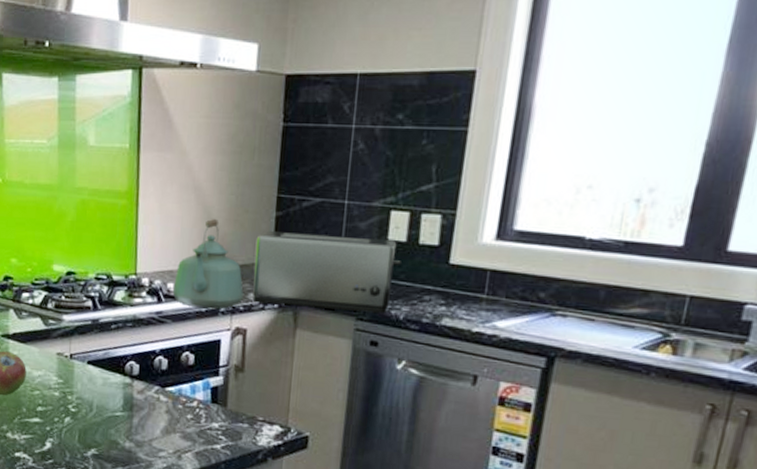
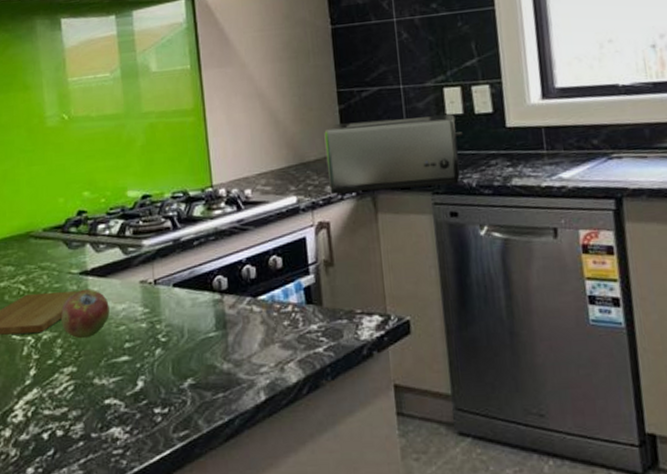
kettle: present [172,218,244,309] -> none [250,120,321,210]

